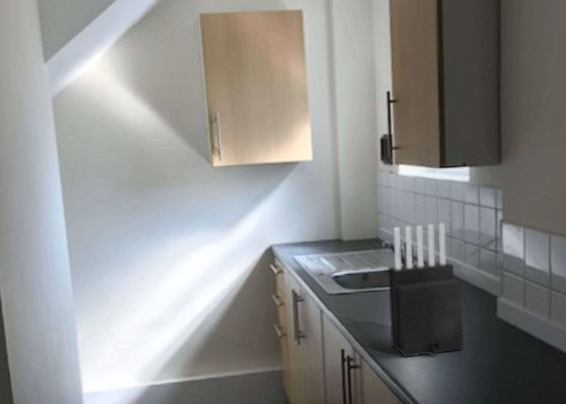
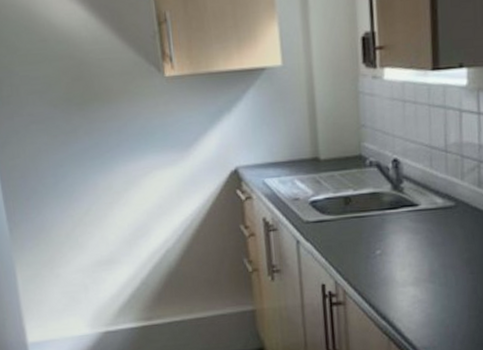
knife block: present [387,222,465,358] -> none [373,134,463,292]

